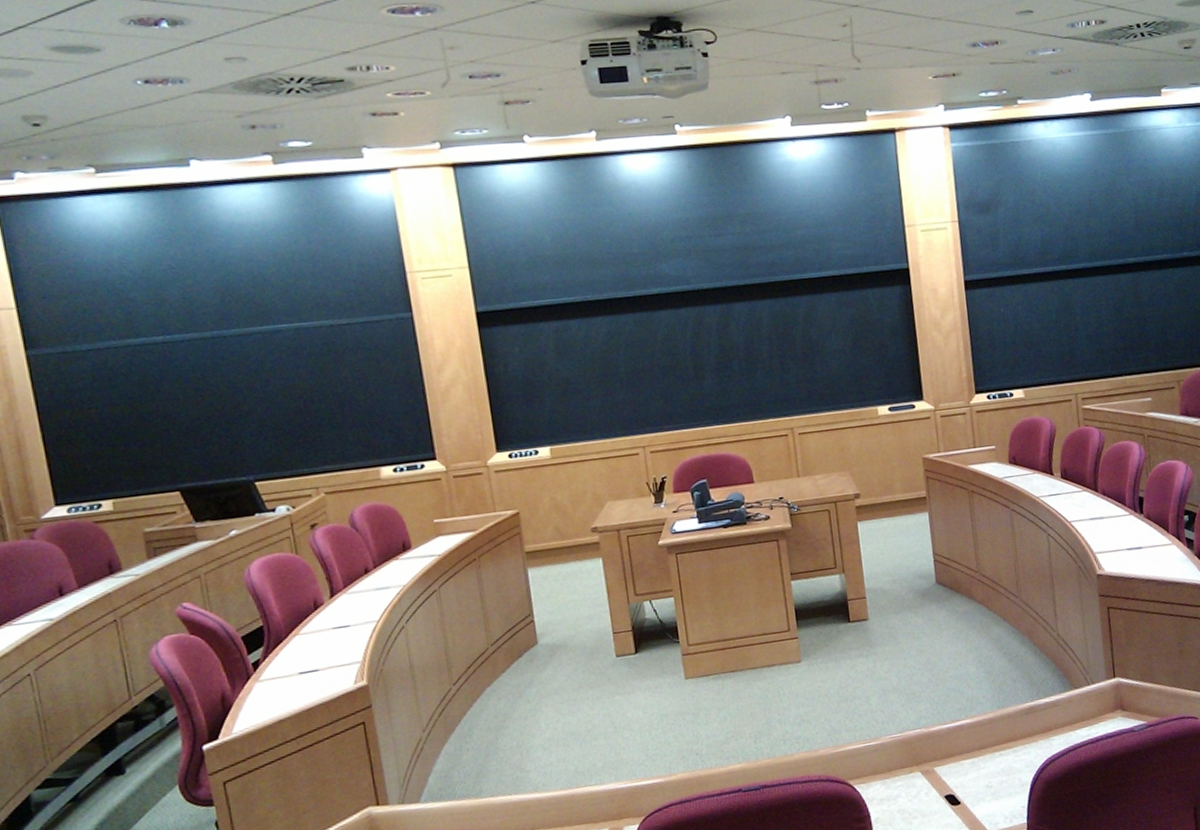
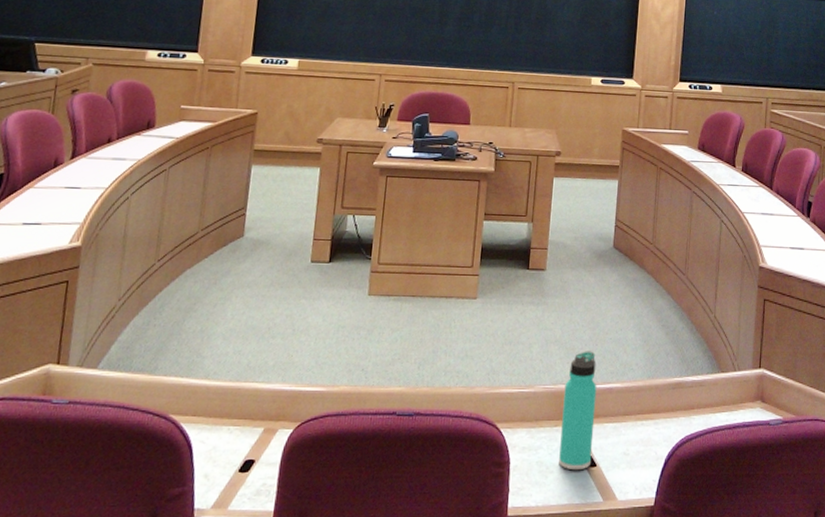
thermos bottle: none [912,692,955,812] -> present [559,351,597,471]

